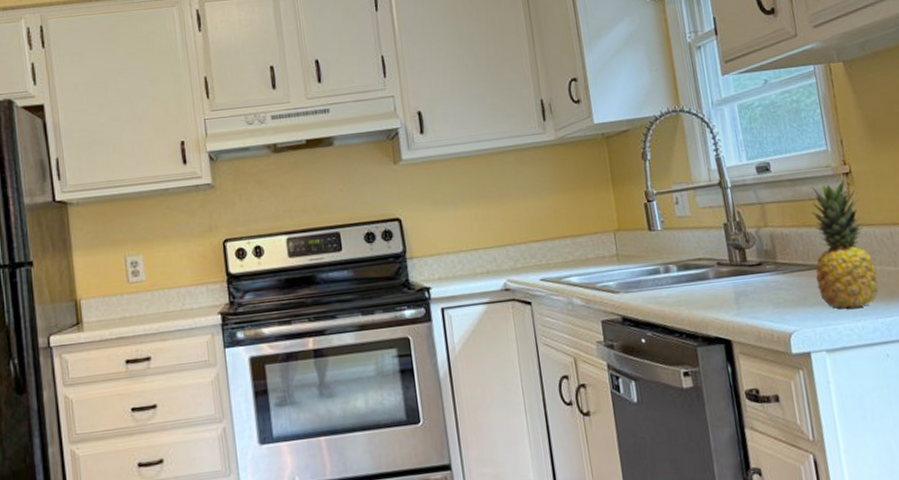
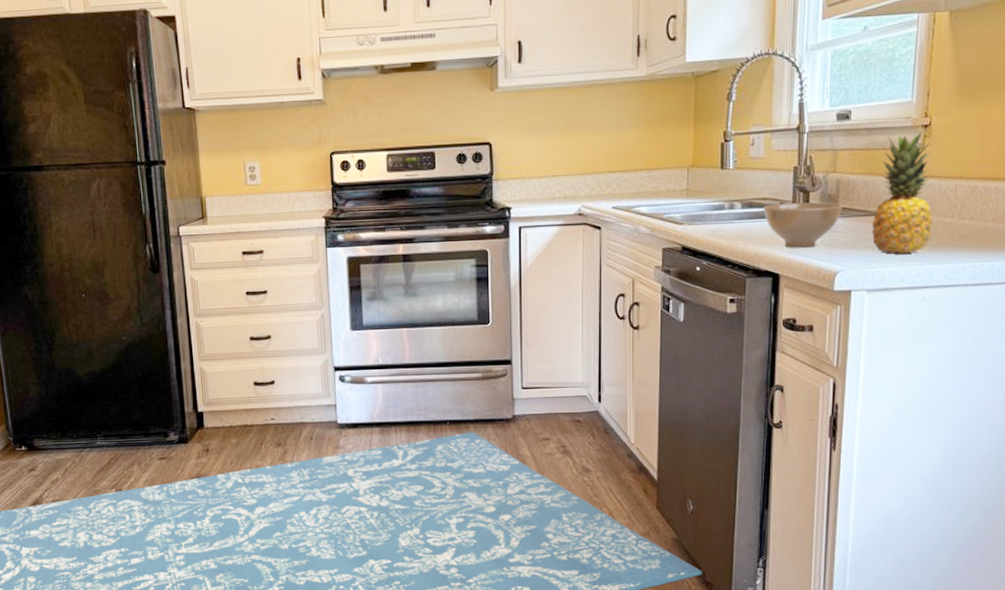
bowl: none [700,258,783,310] -> present [763,202,844,248]

